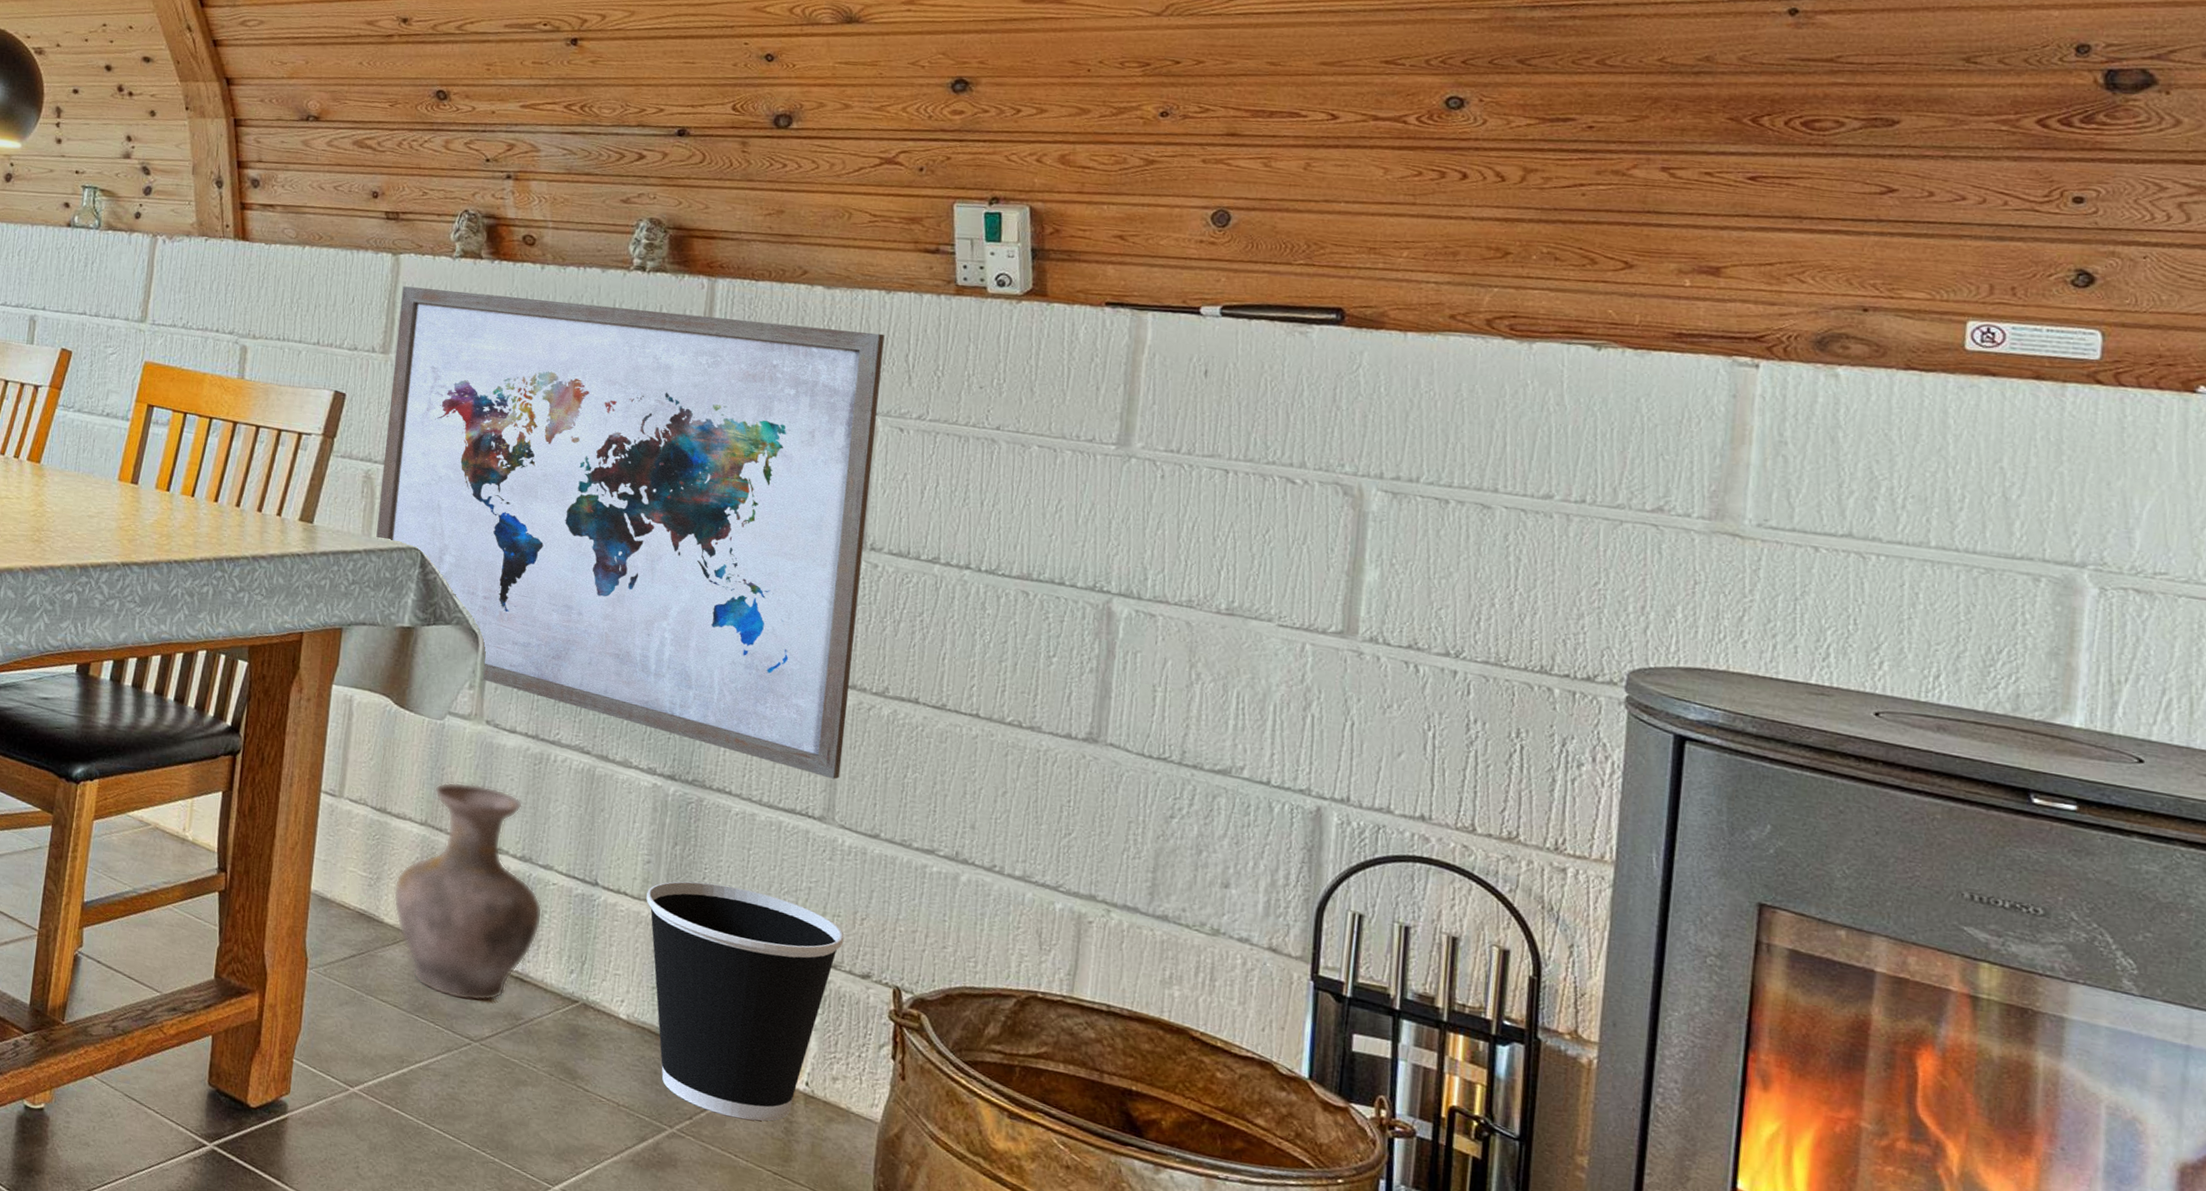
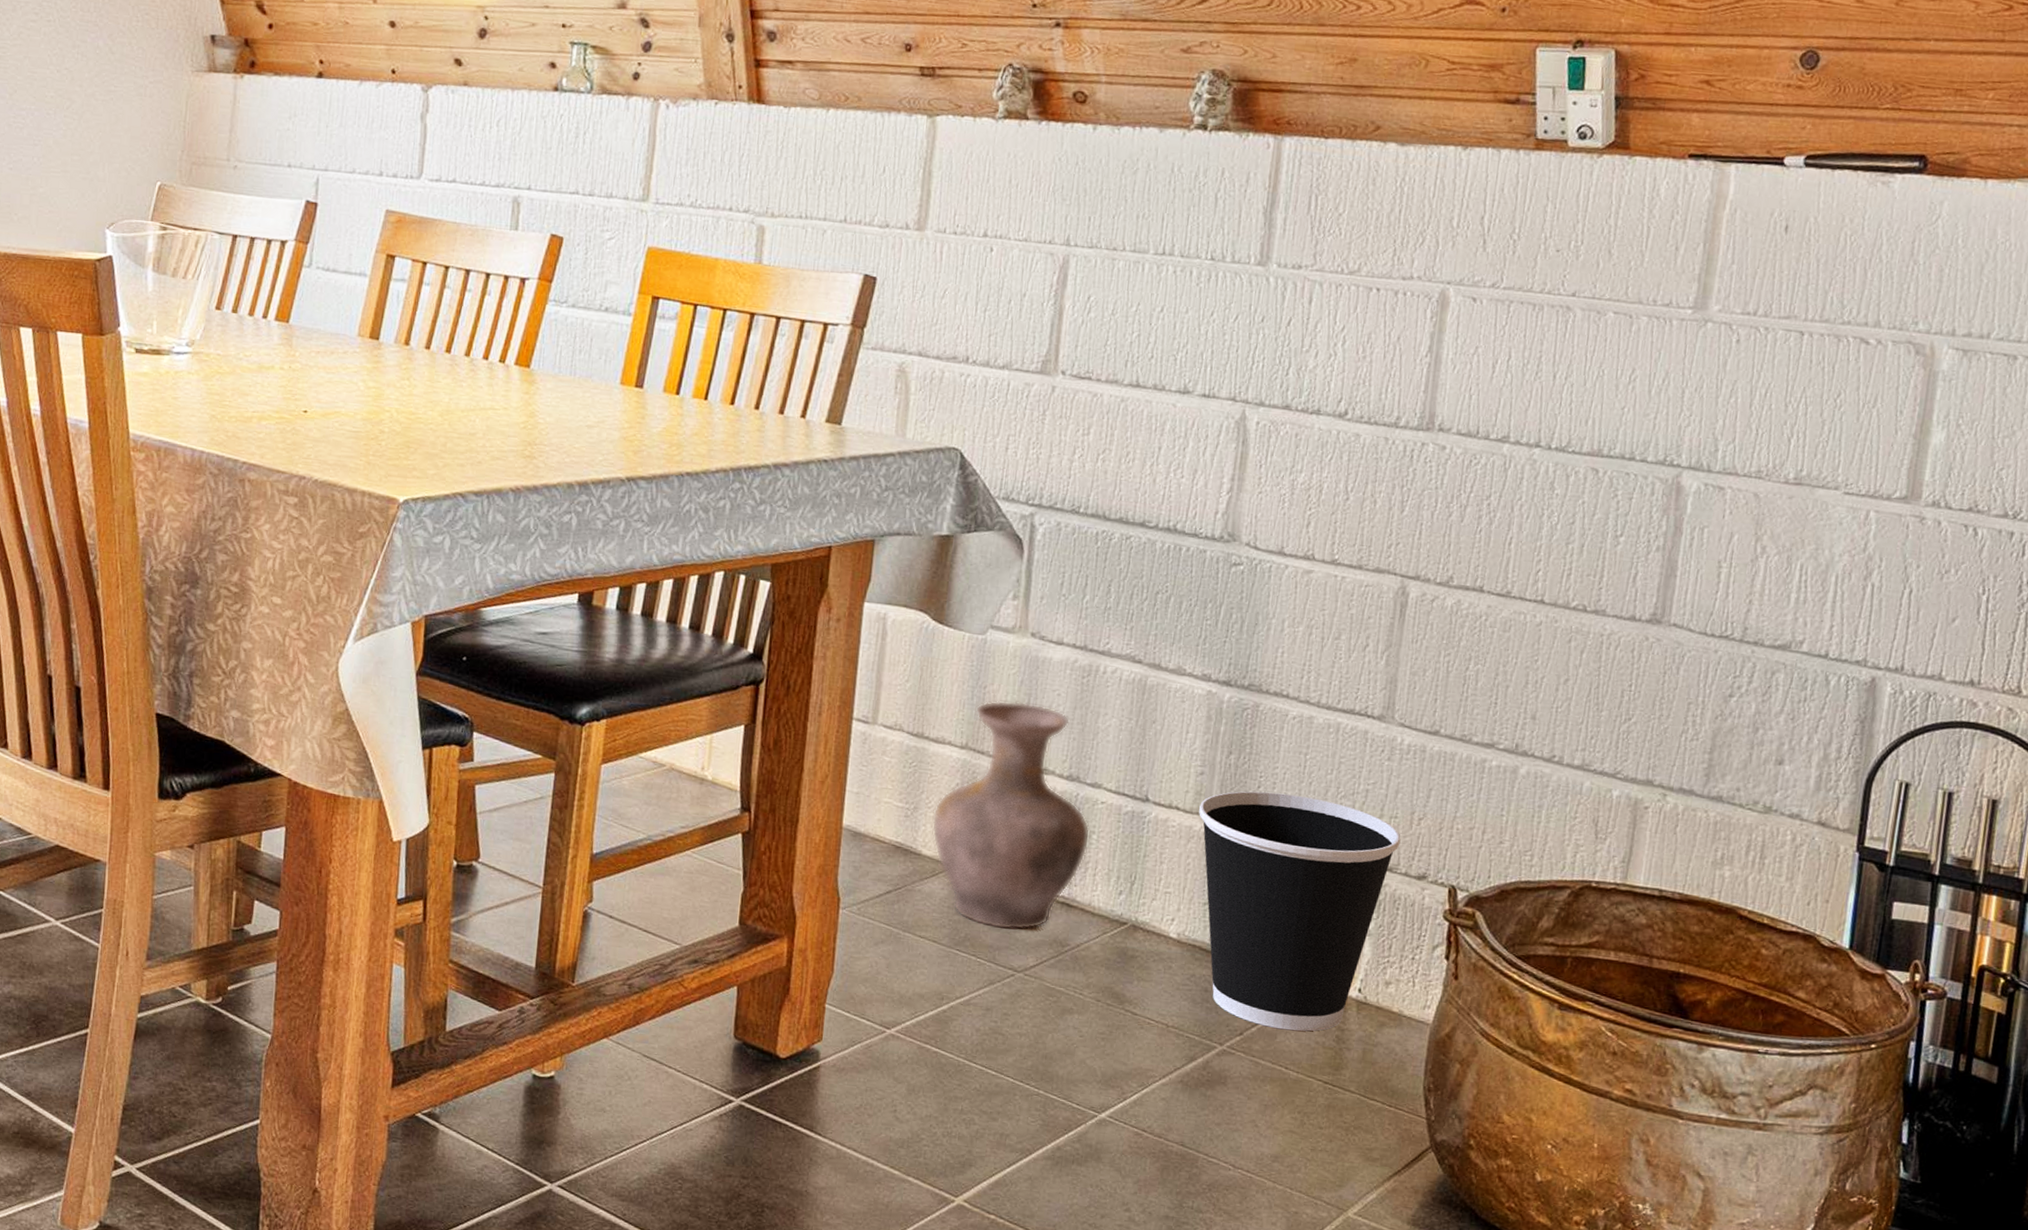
wall art: present [376,286,885,779] -> none [911,152,1460,676]

